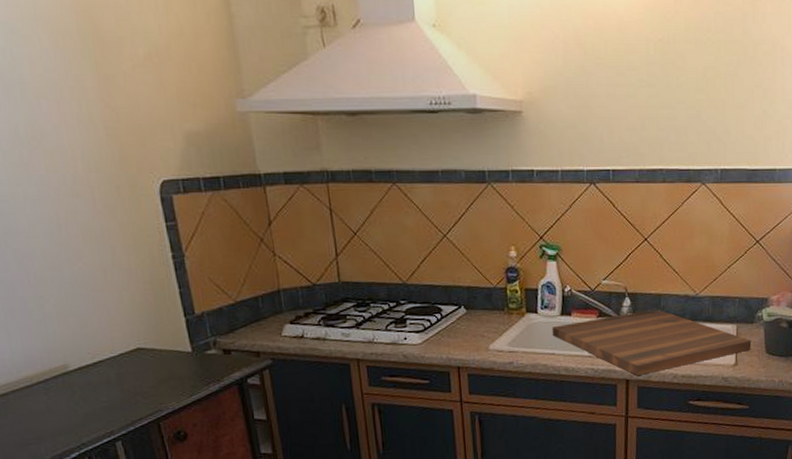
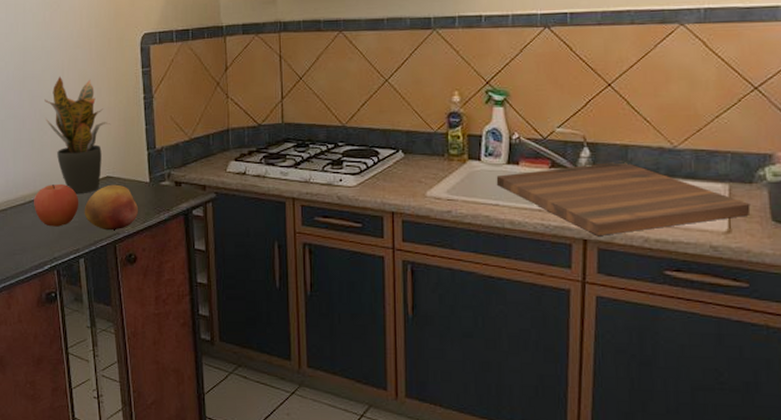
potted plant: none [39,232,135,369] -> present [44,76,111,193]
fruit: none [43,359,106,410] -> present [34,183,79,227]
fruit: none [113,356,183,408] -> present [84,184,139,231]

